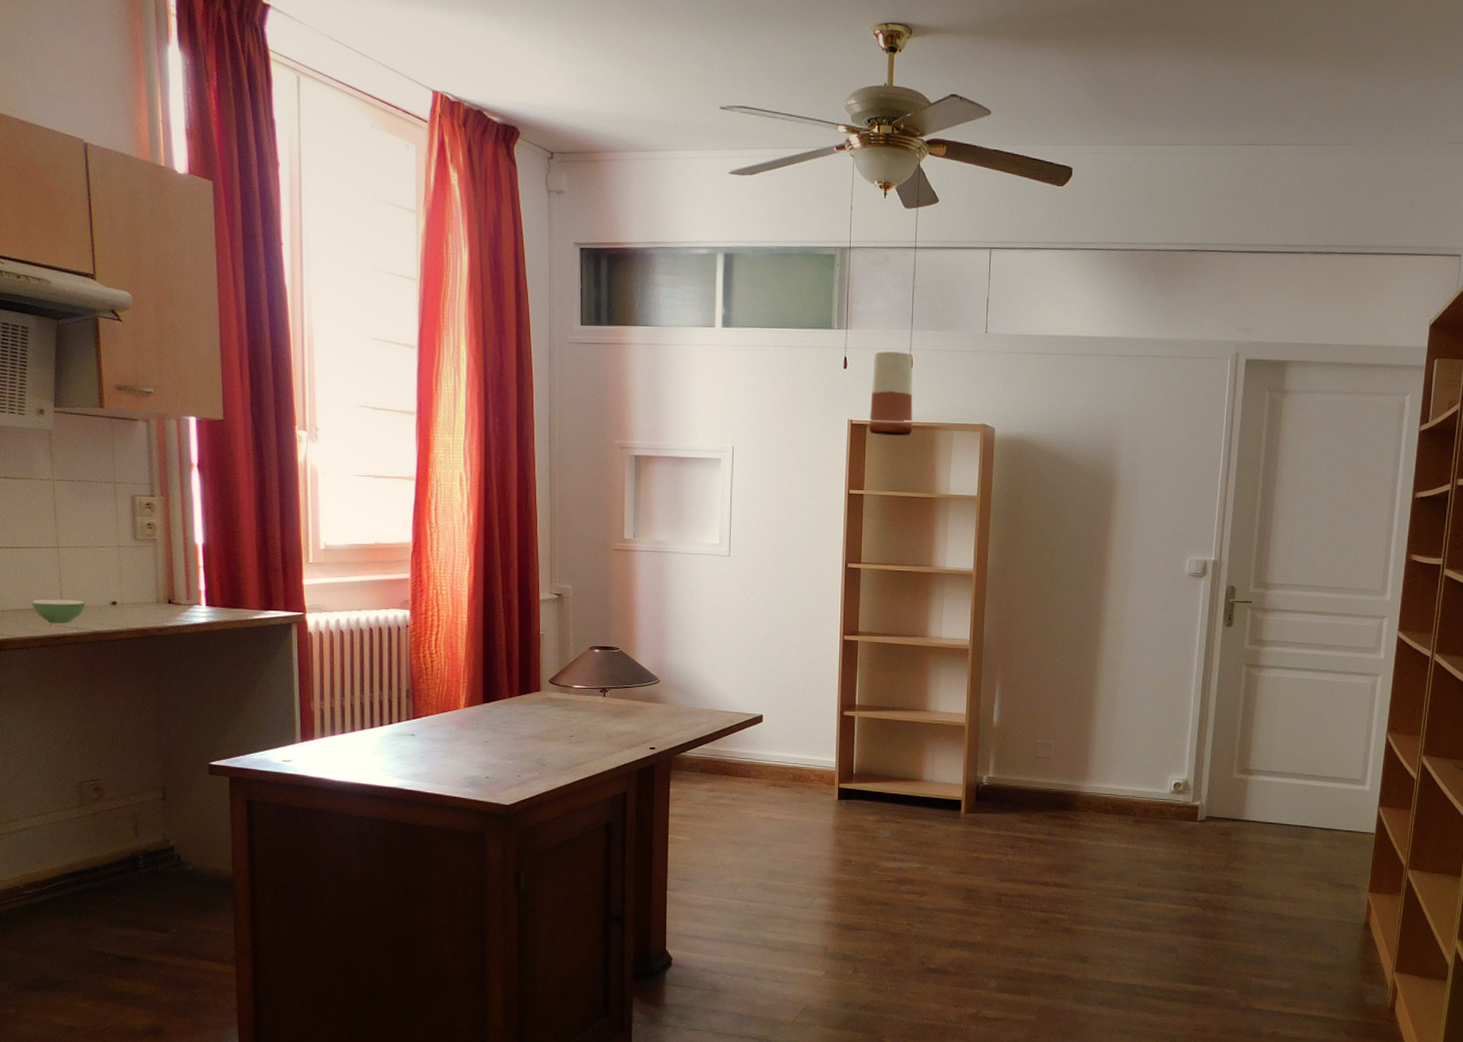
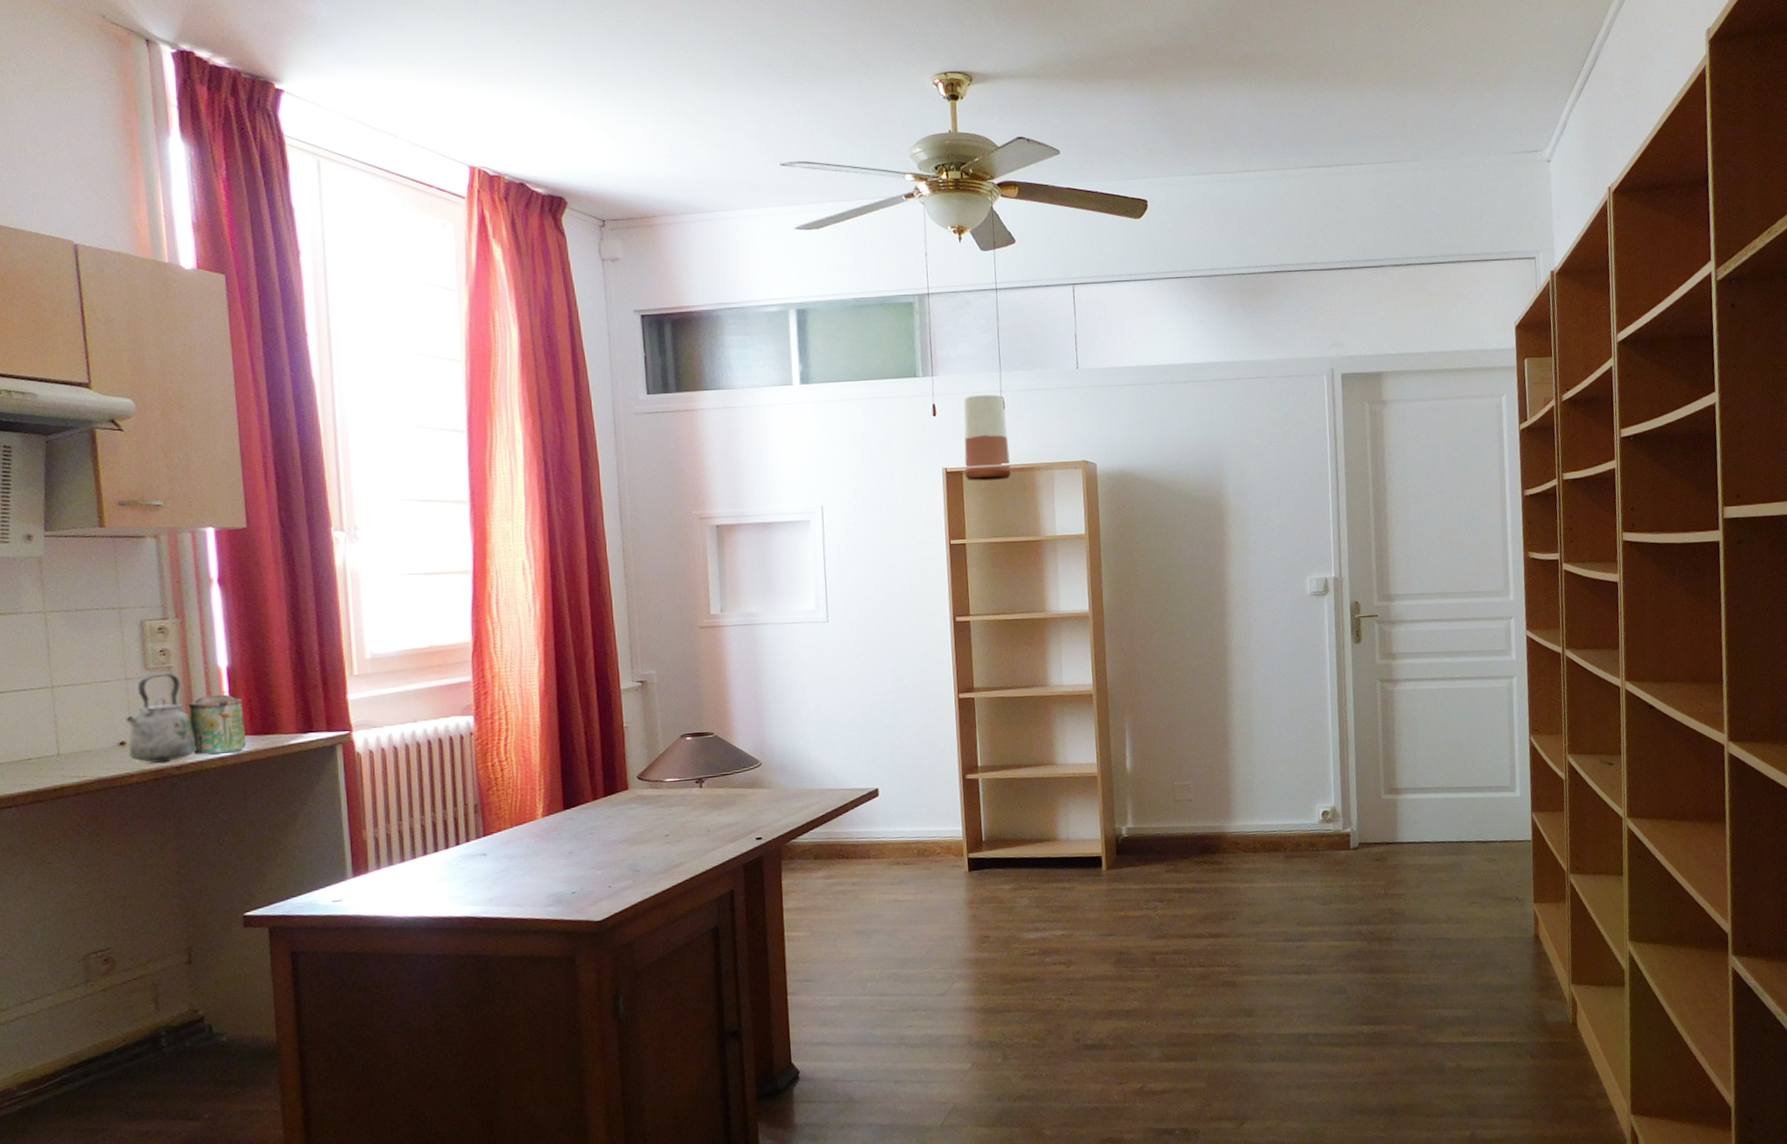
bowl: present [30,599,86,626] -> none [20,744,88,777]
kettle: none [117,544,175,623] -> present [126,673,196,763]
canister: none [169,568,217,621] -> present [188,694,247,755]

